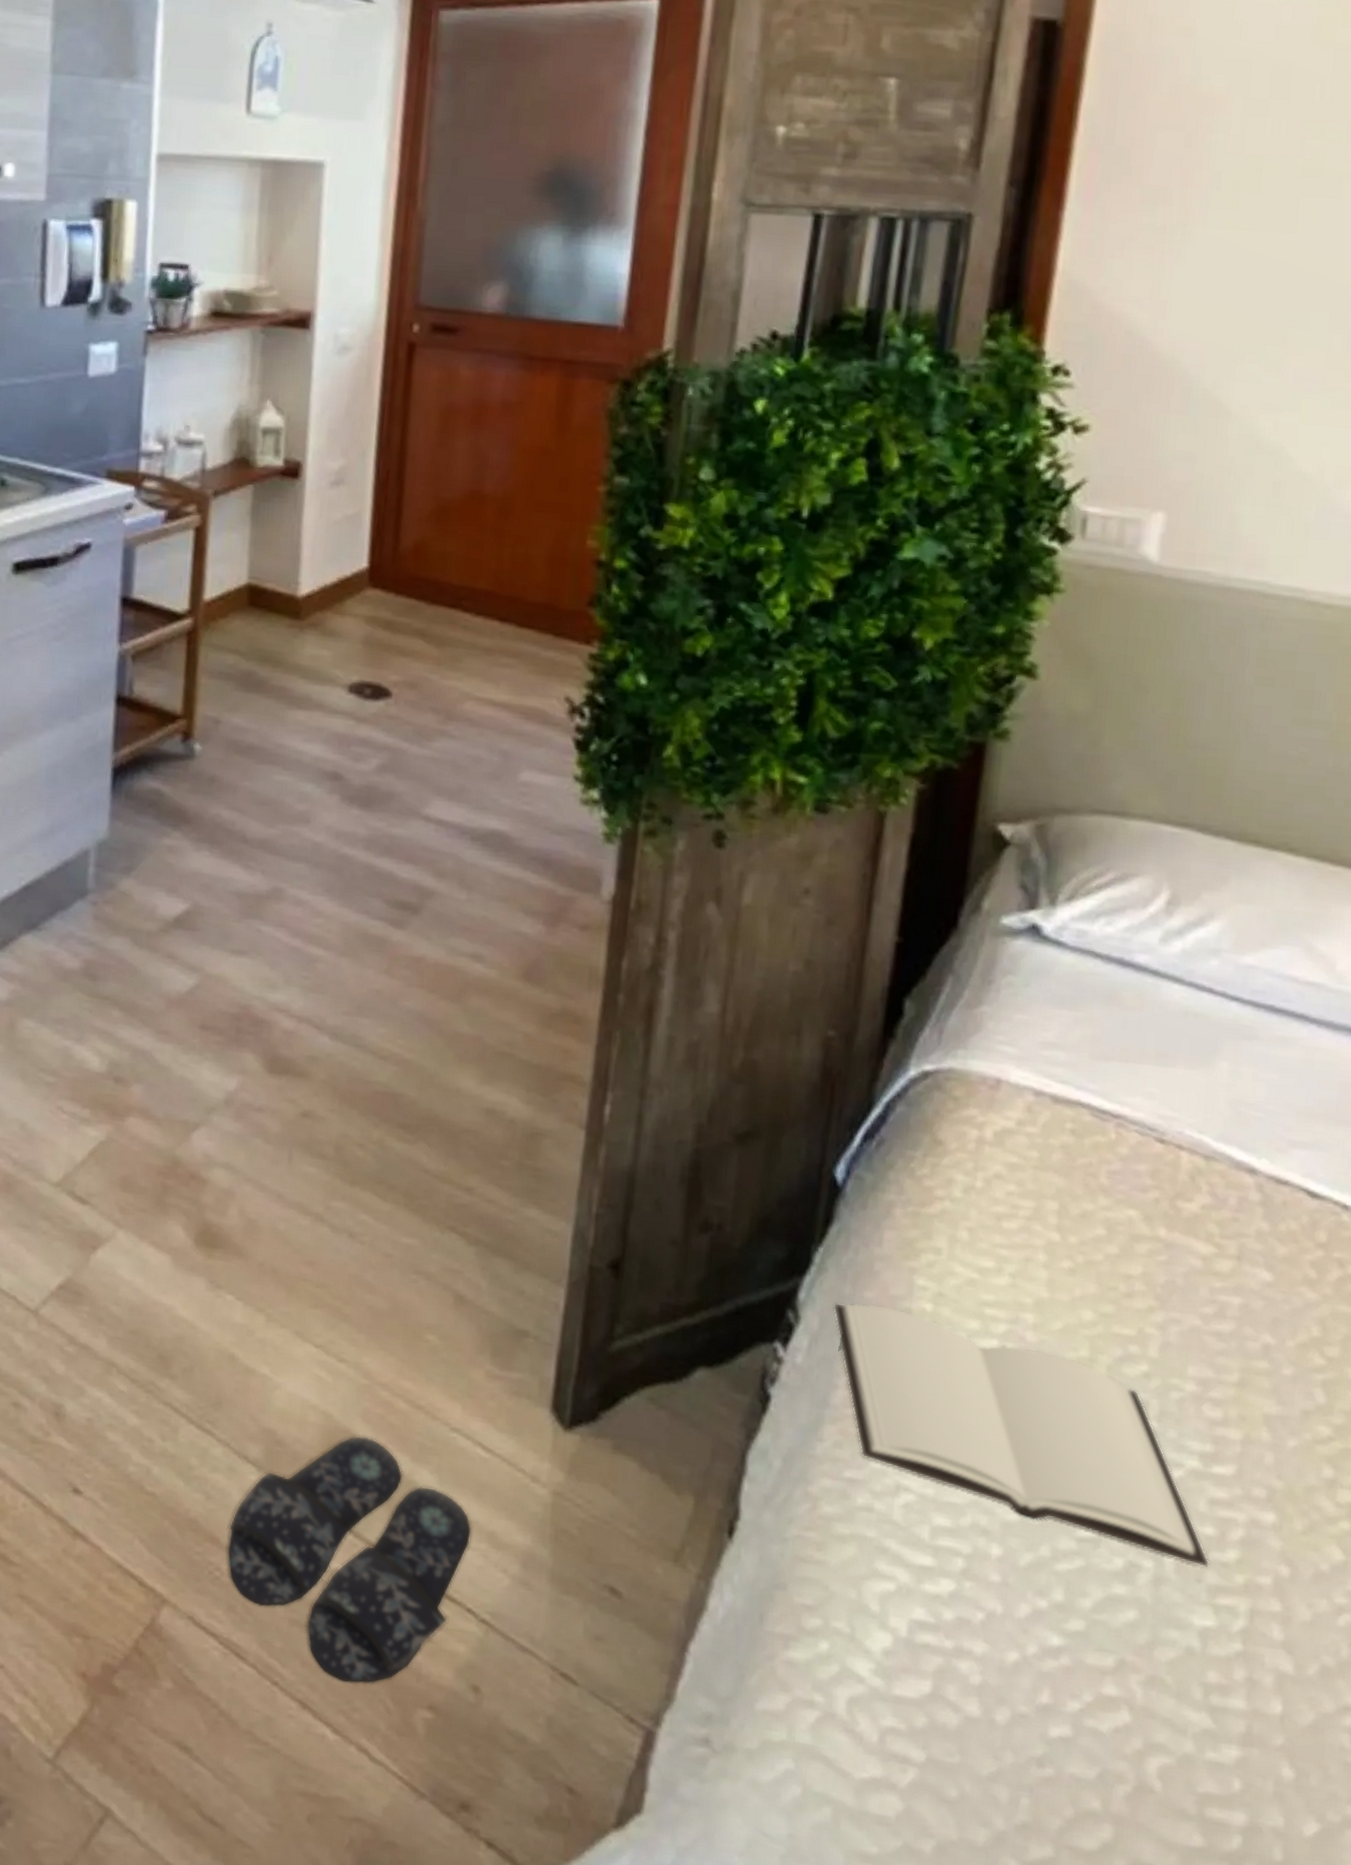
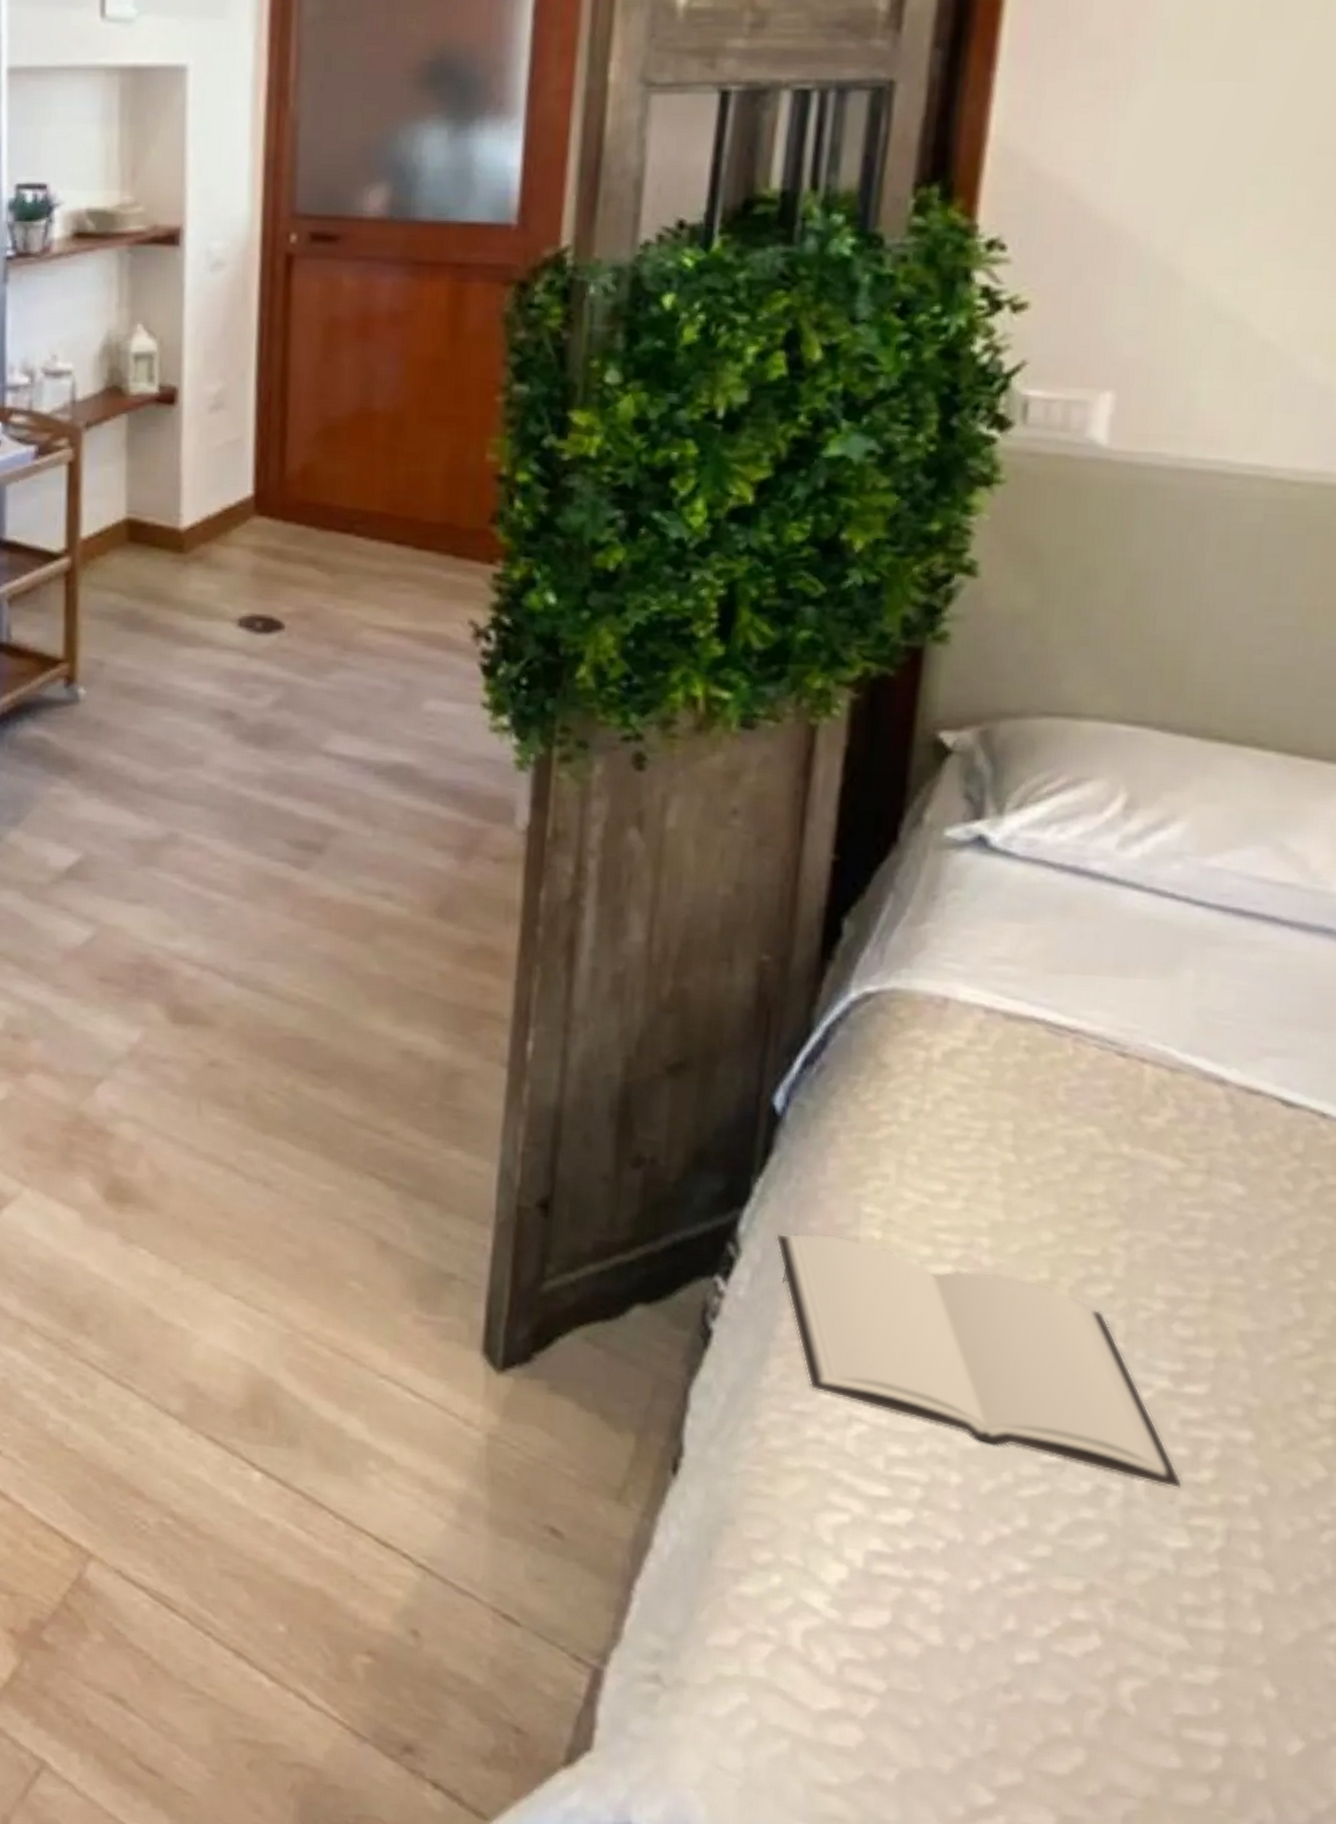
slippers: present [227,1435,472,1684] -> none [153,1385,405,1632]

